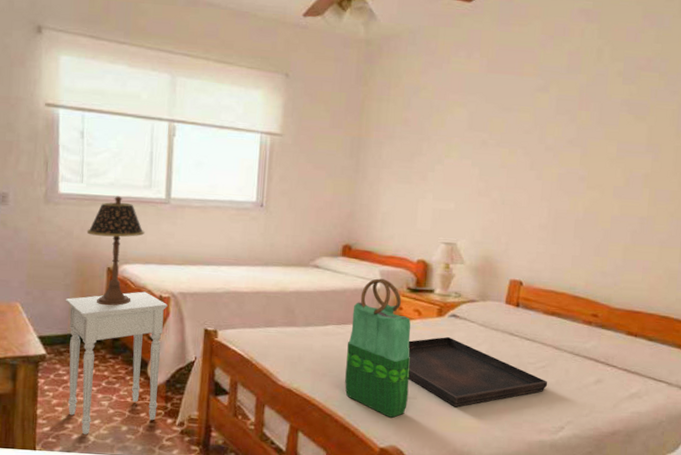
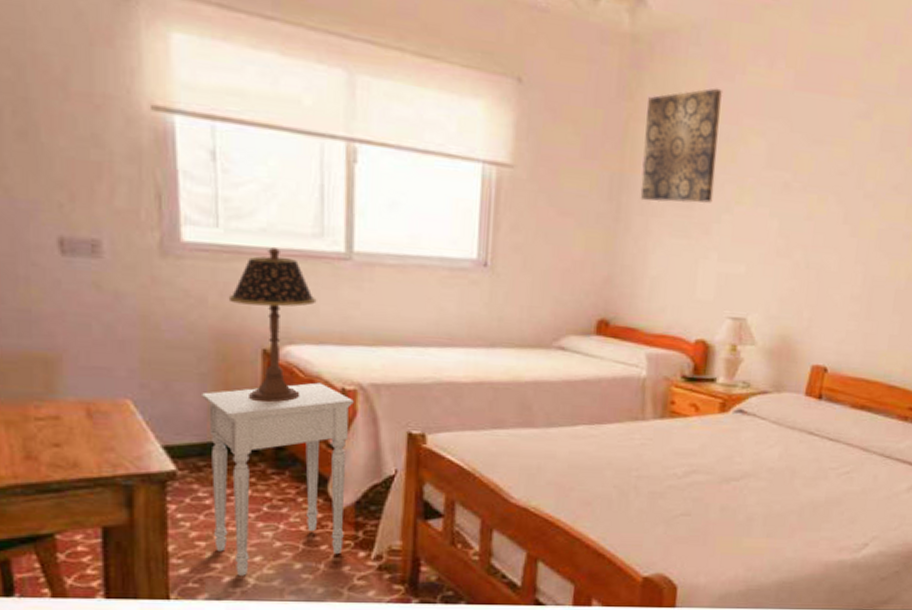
tote bag: present [345,278,411,418] -> none [599,364,686,540]
wall art: none [373,74,434,157] -> present [640,88,723,203]
serving tray: present [408,336,548,407] -> none [680,437,852,525]

